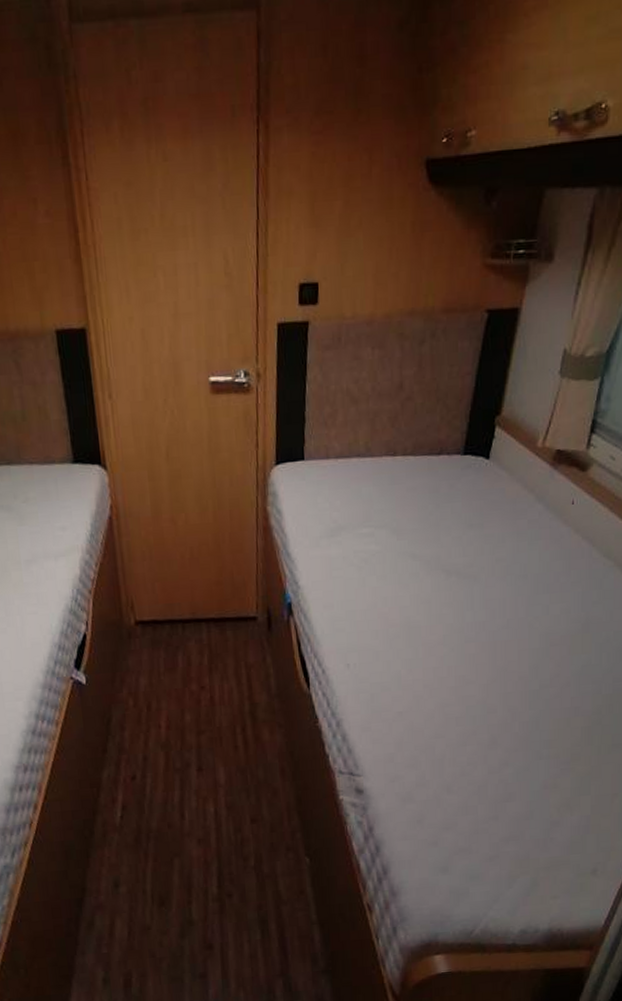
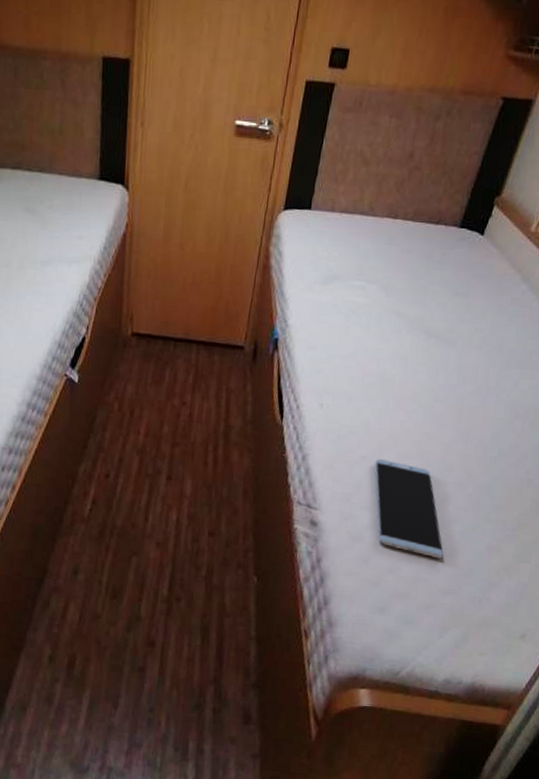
smartphone: none [413,711,500,806] -> present [375,459,444,559]

